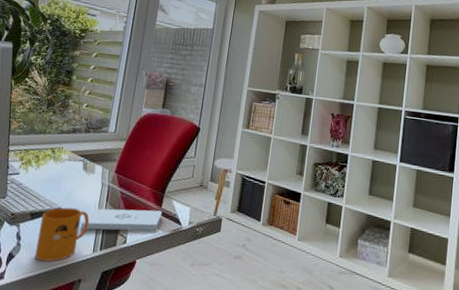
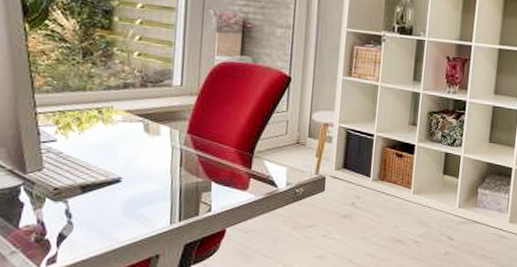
mug: present [35,207,90,262] -> none [94,176,161,239]
notepad: present [80,208,162,231] -> none [150,173,252,200]

